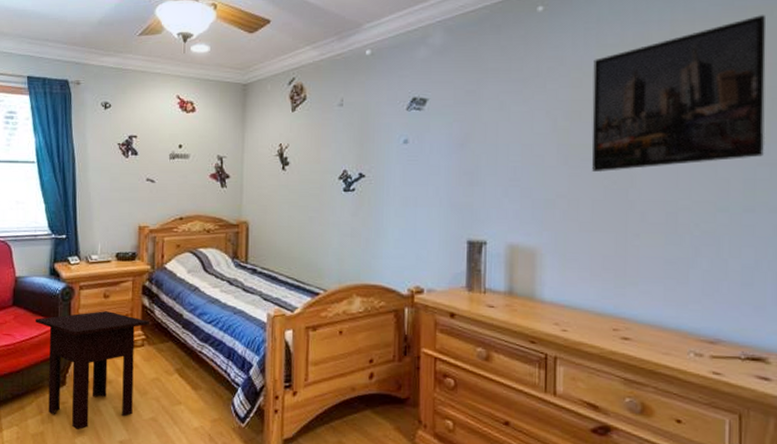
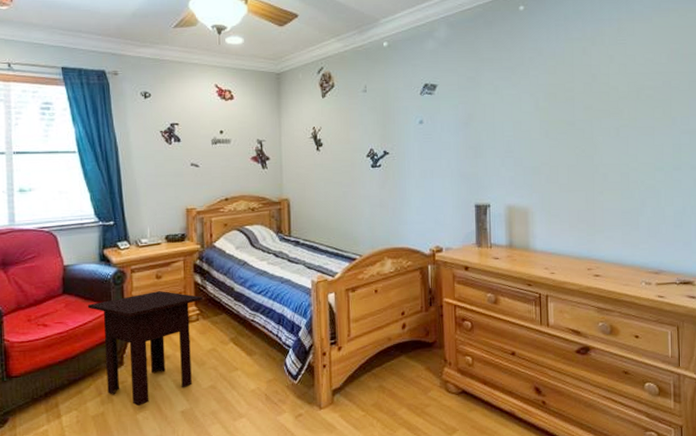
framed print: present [591,15,766,173] -> none [563,16,686,143]

